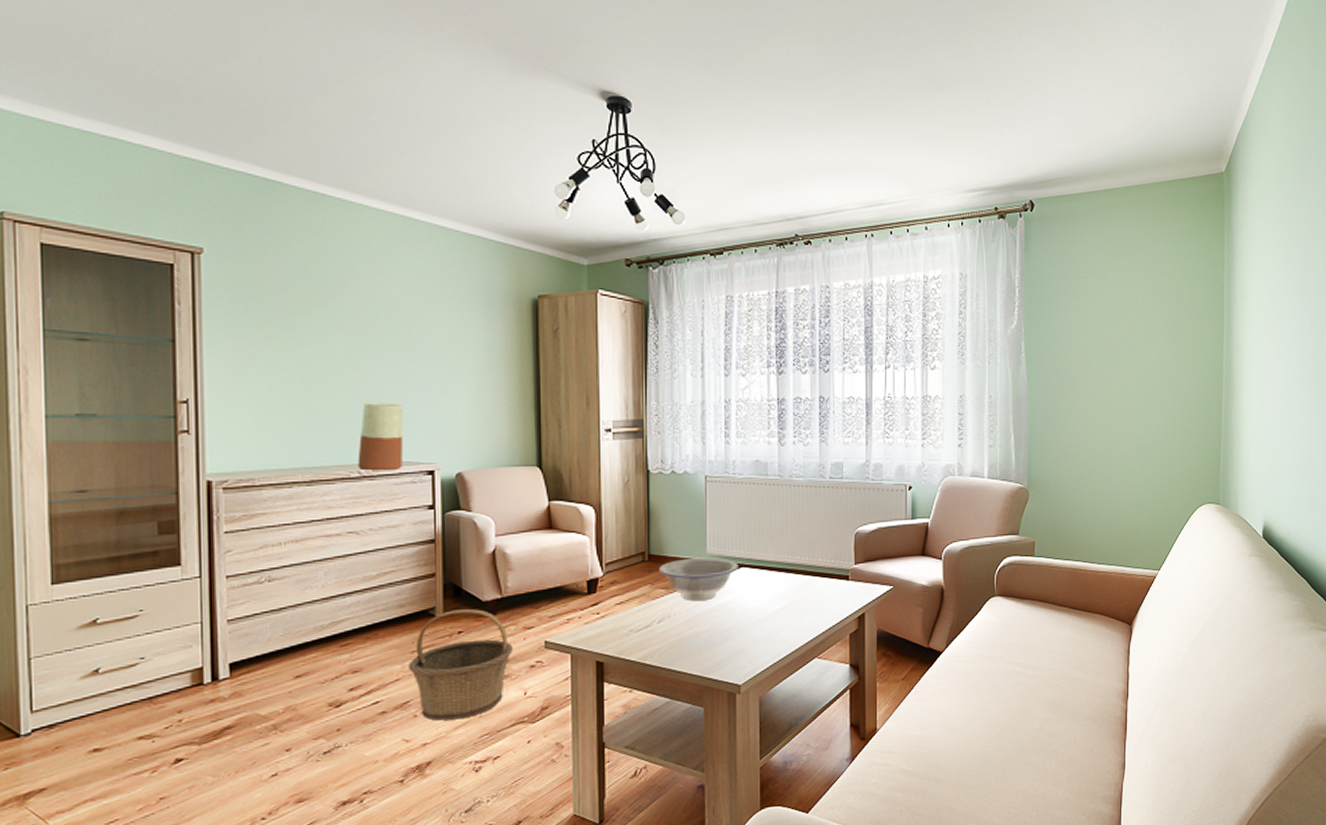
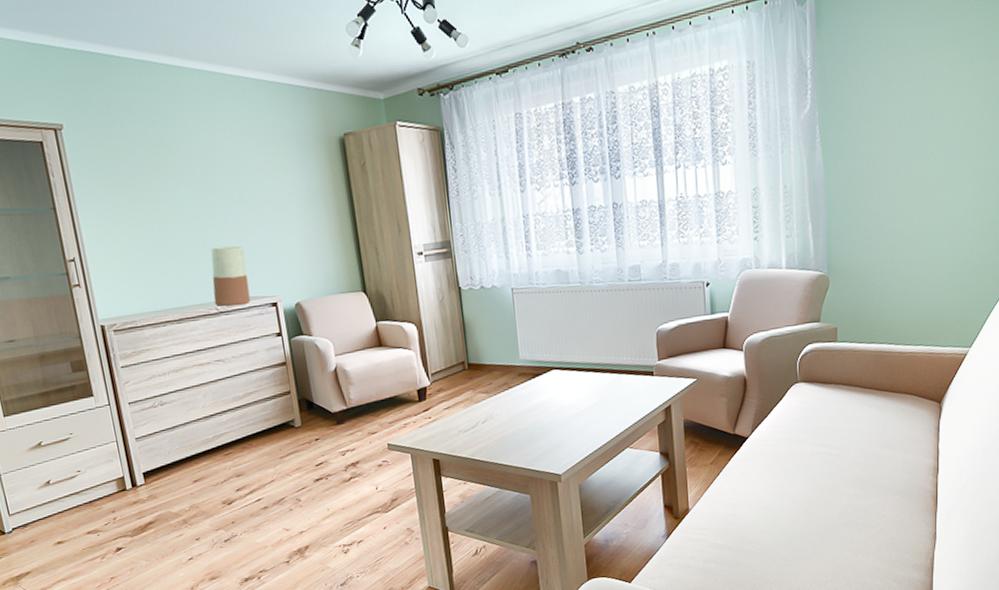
basket: present [409,609,514,721] -> none [280,419,363,513]
bowl: present [659,557,738,602] -> none [478,362,550,403]

